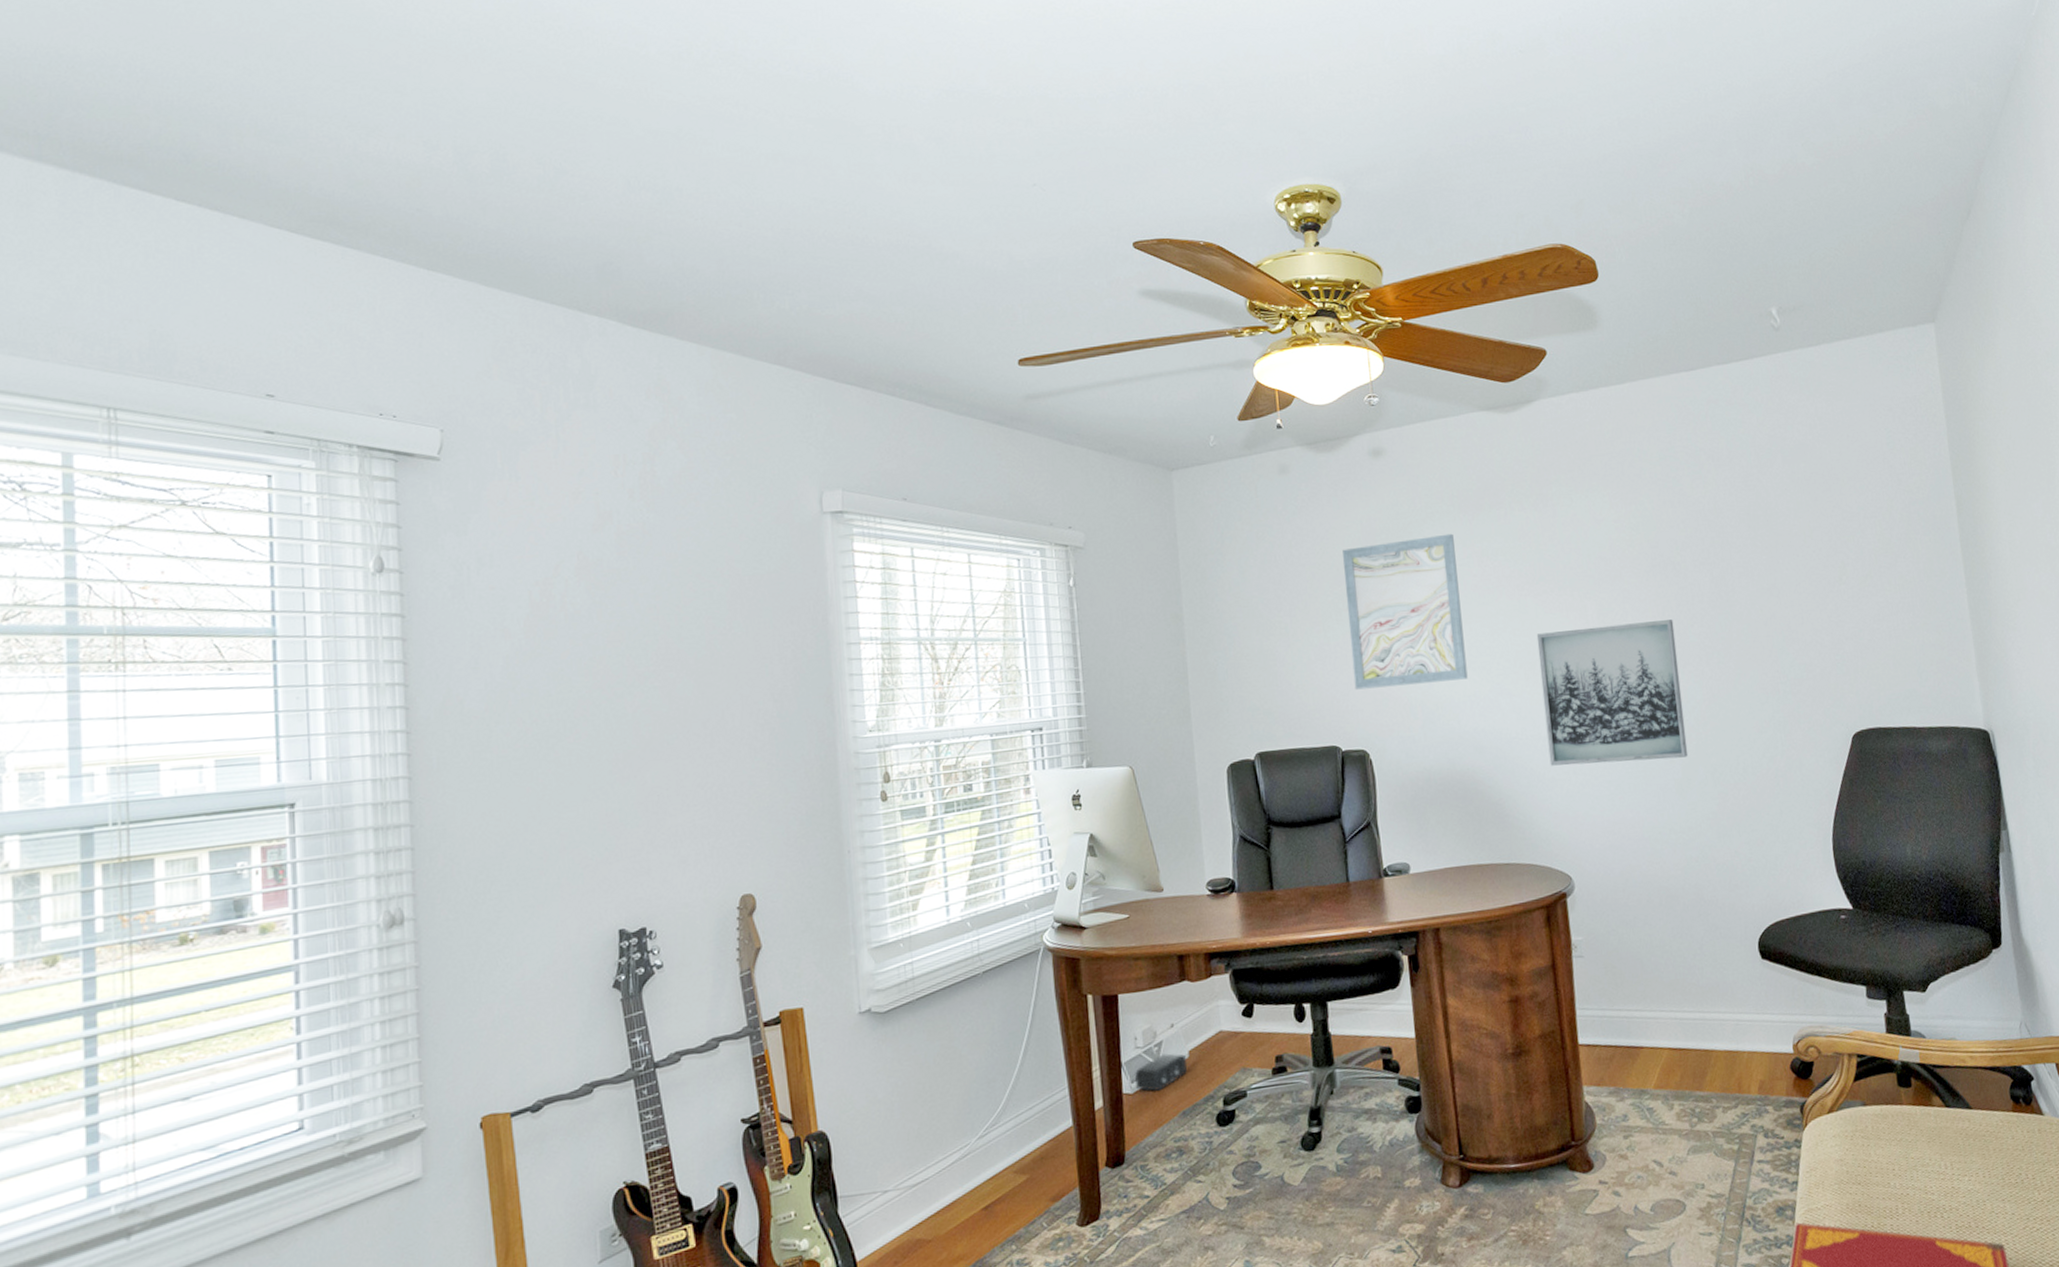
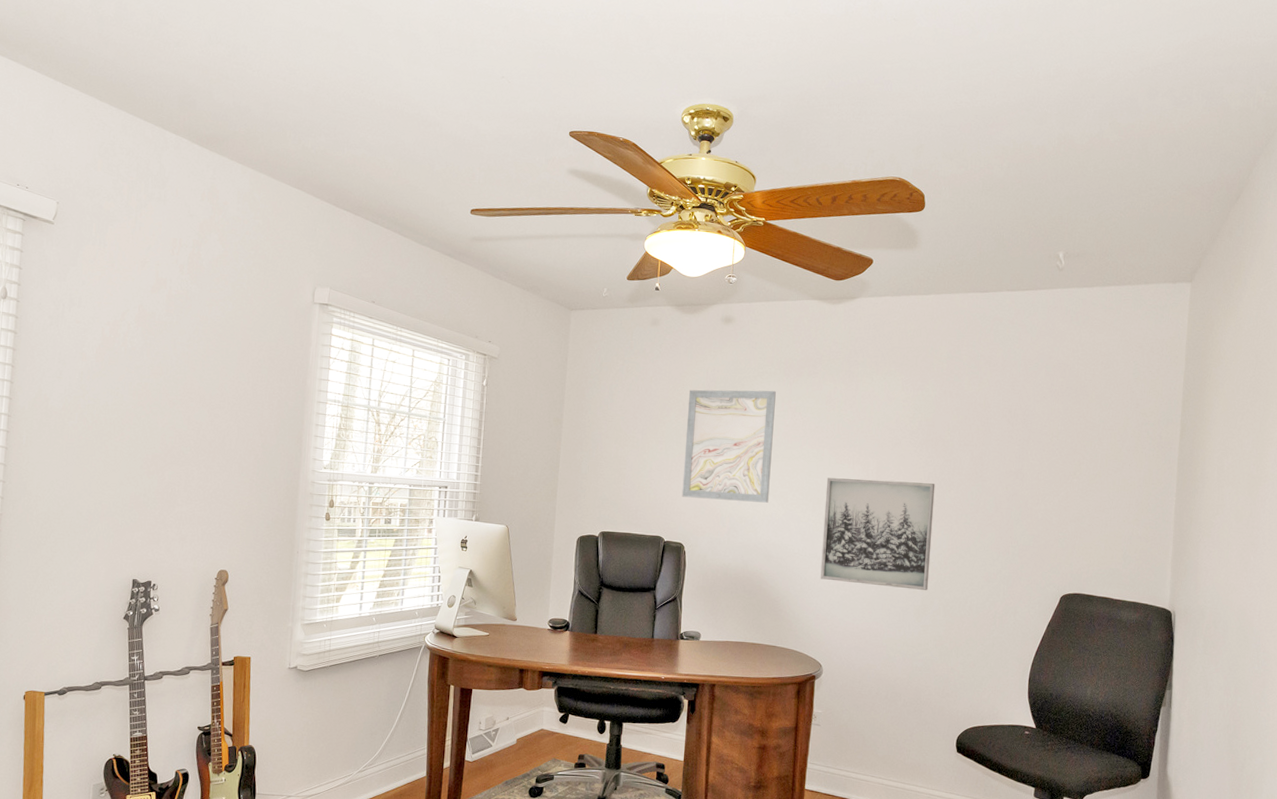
speaker: present [1134,1053,1188,1091] -> none [475,737,515,763]

